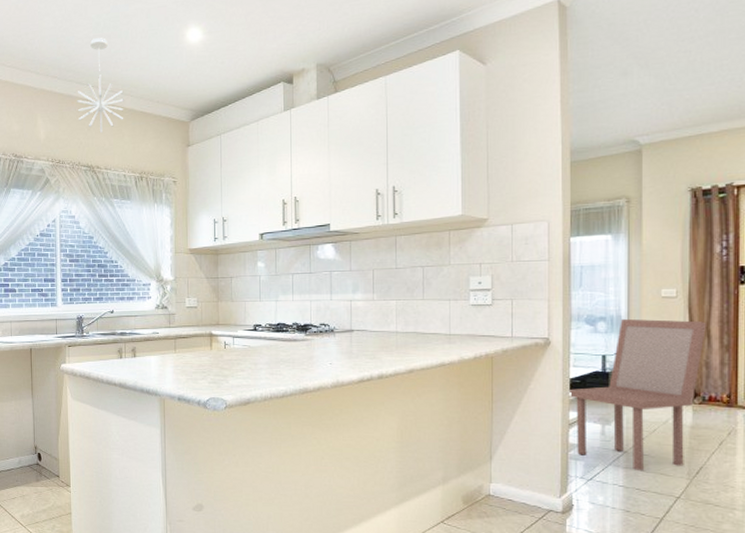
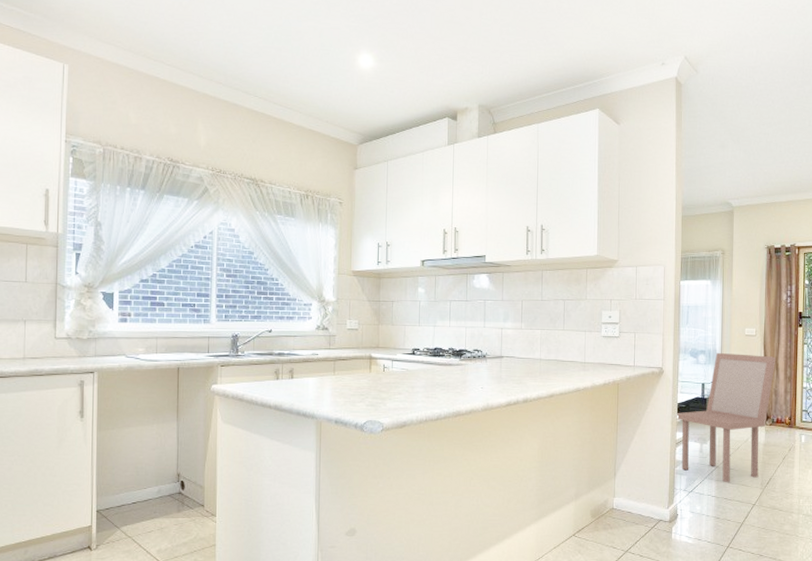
pendant light: present [77,38,125,132] -> none [242,49,293,146]

